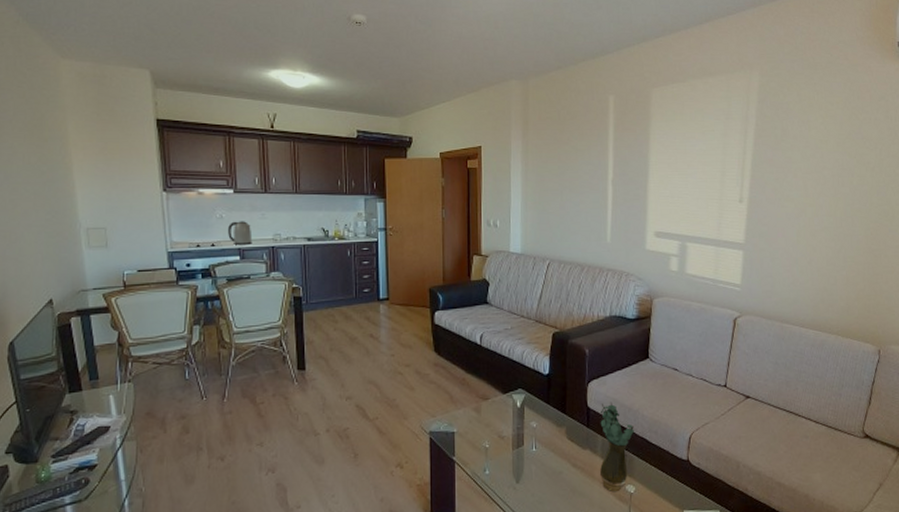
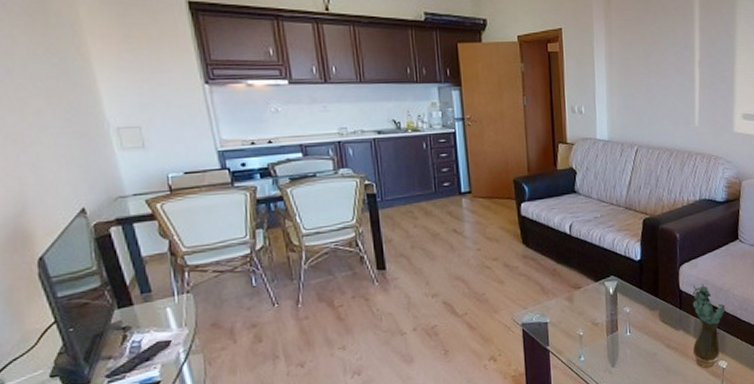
kettle: present [228,221,253,246] -> none [286,115,315,142]

